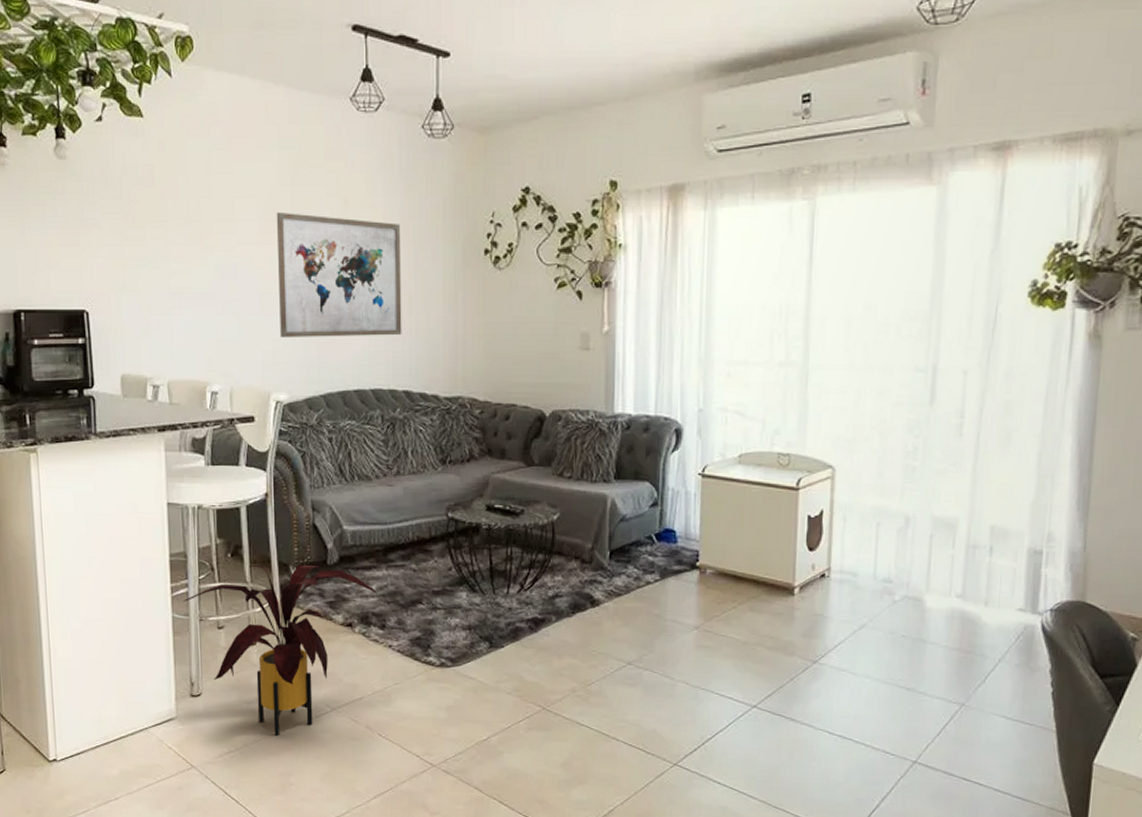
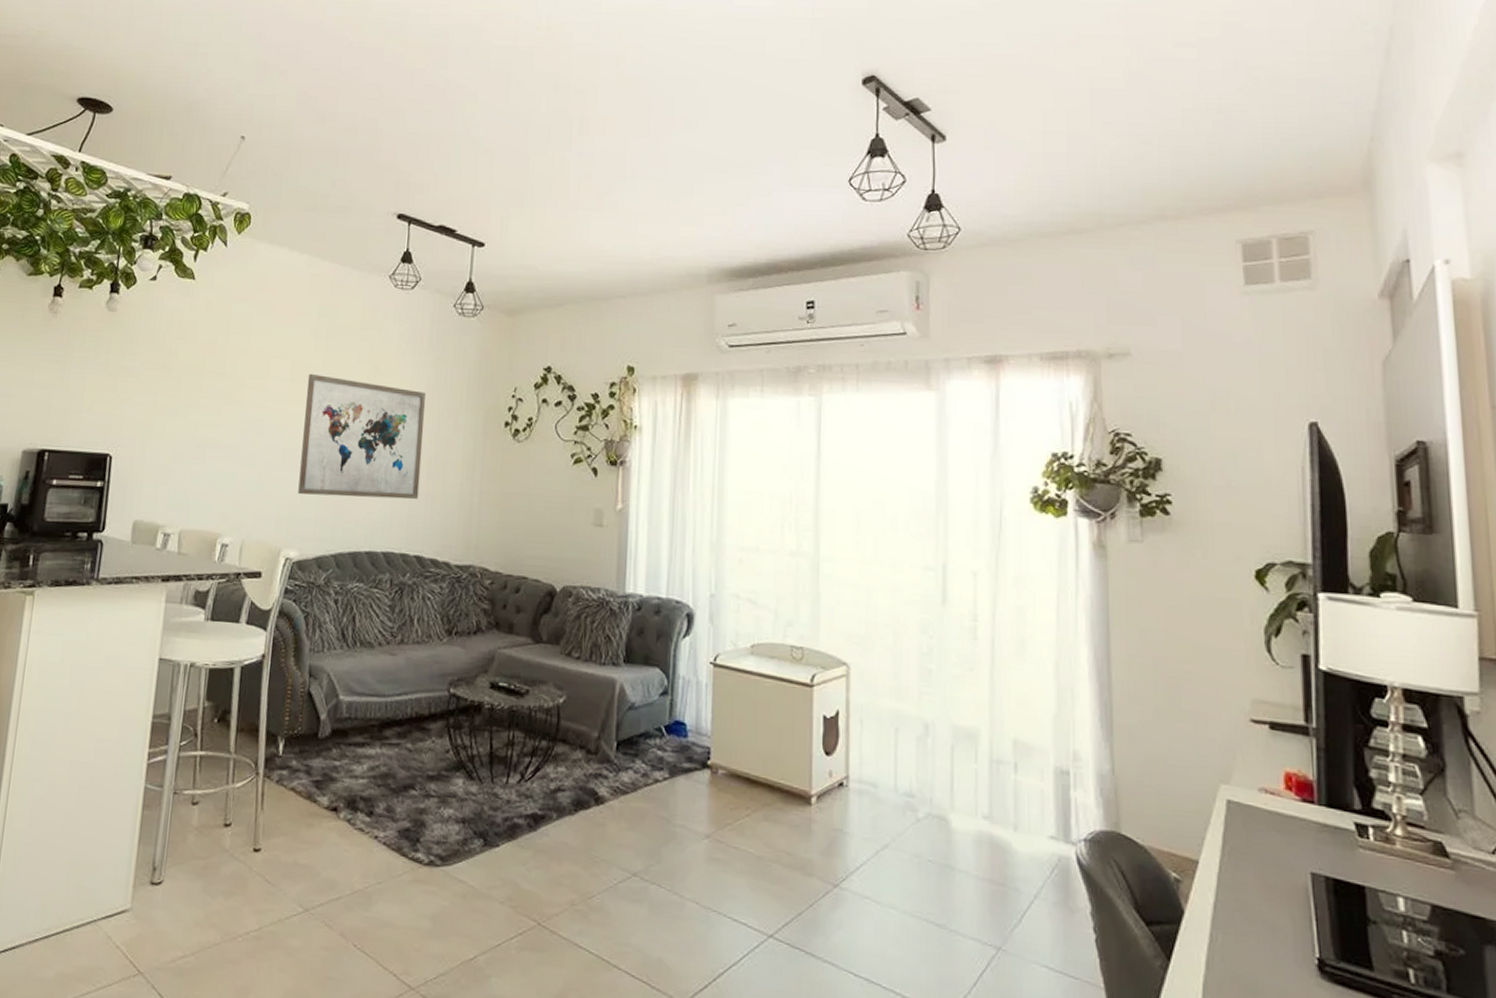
house plant: present [182,565,378,736] -> none [158,733,369,939]

